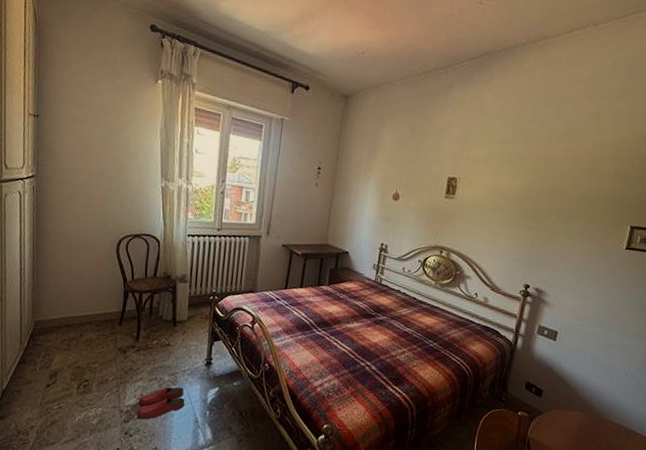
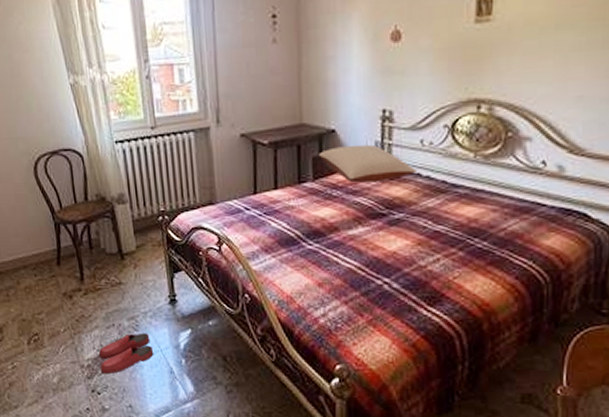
pillow: none [334,264,399,293] -> present [318,144,418,183]

